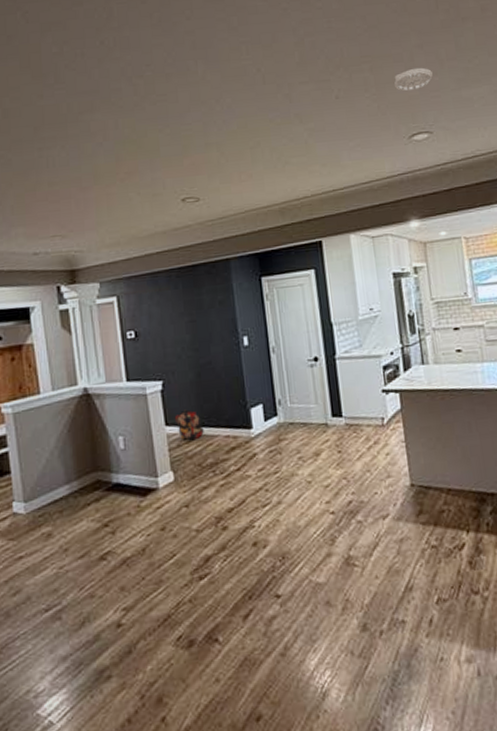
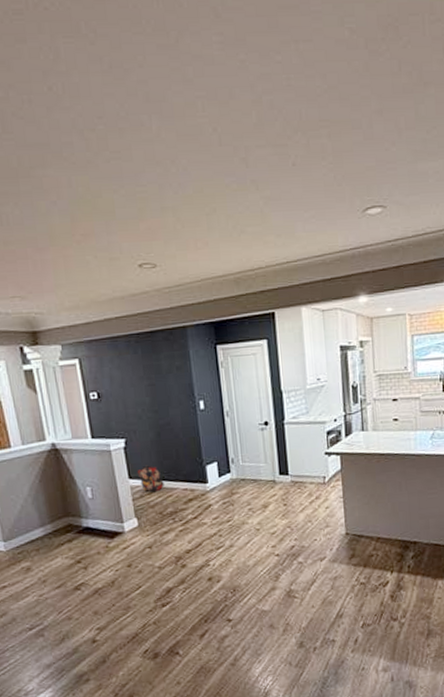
smoke detector: present [394,67,433,91] -> none [351,136,390,161]

